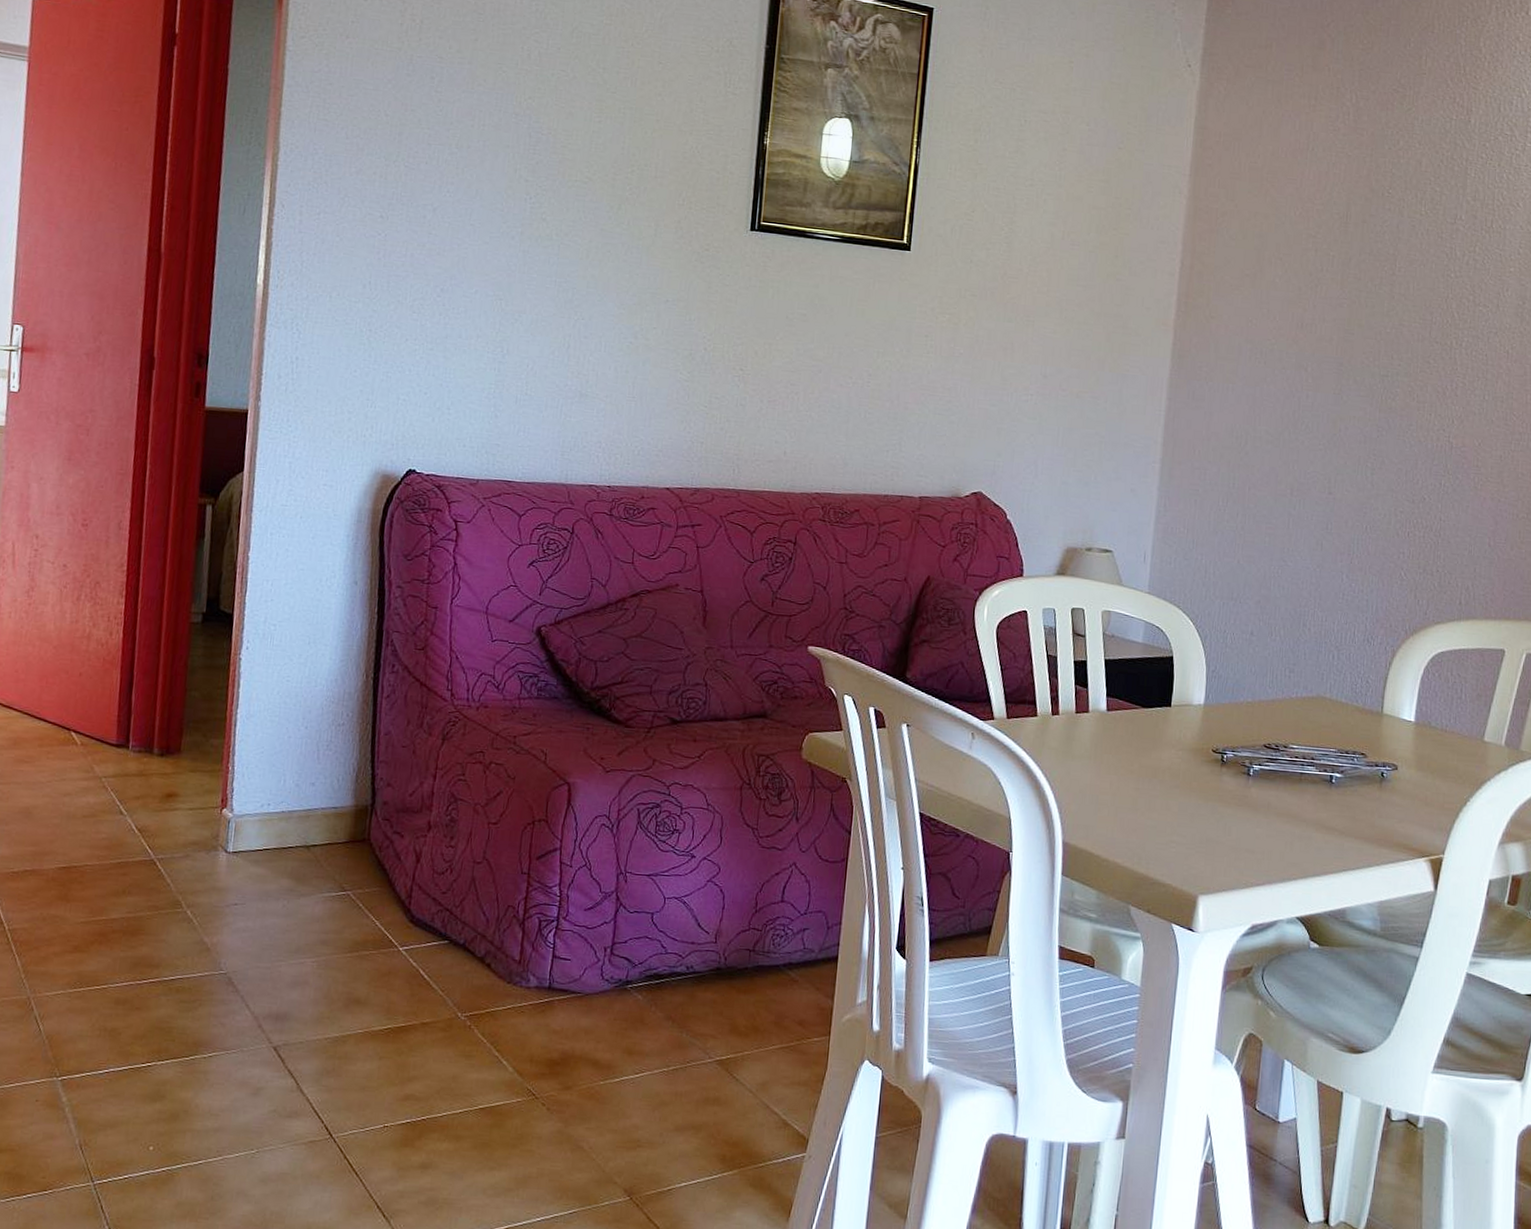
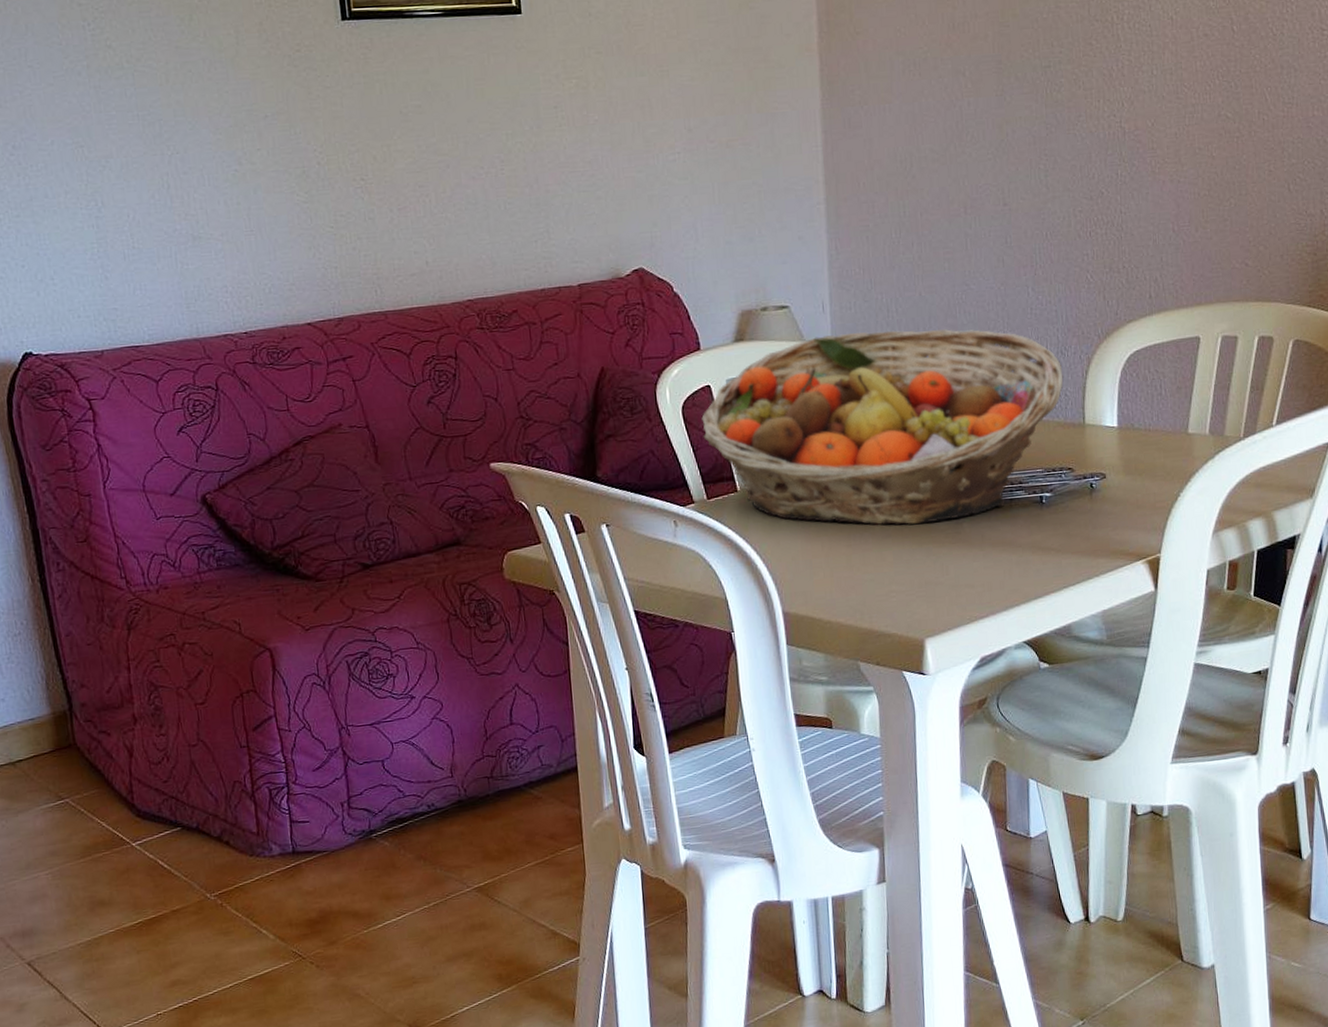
fruit basket: none [1012,584,1367,782] -> present [701,329,1064,525]

